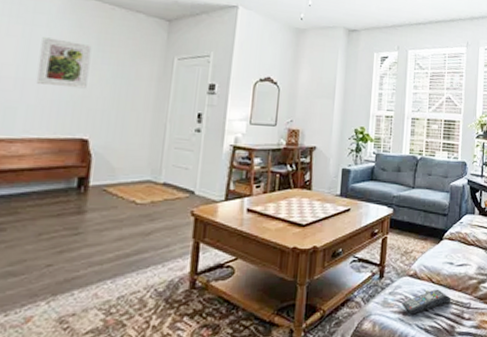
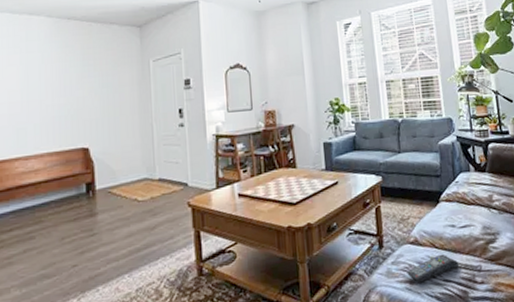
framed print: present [36,37,92,89] -> none [37,61,79,104]

